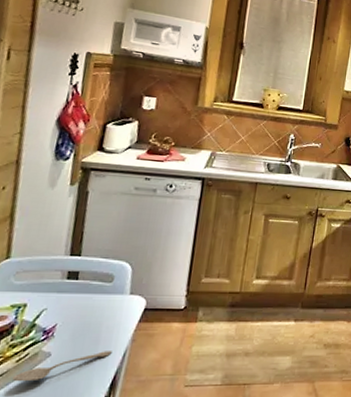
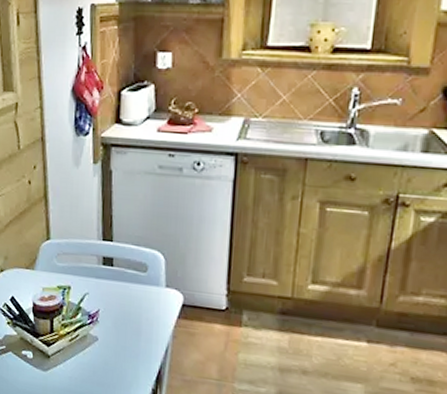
spoon: present [11,351,112,382] -> none [67,343,154,362]

